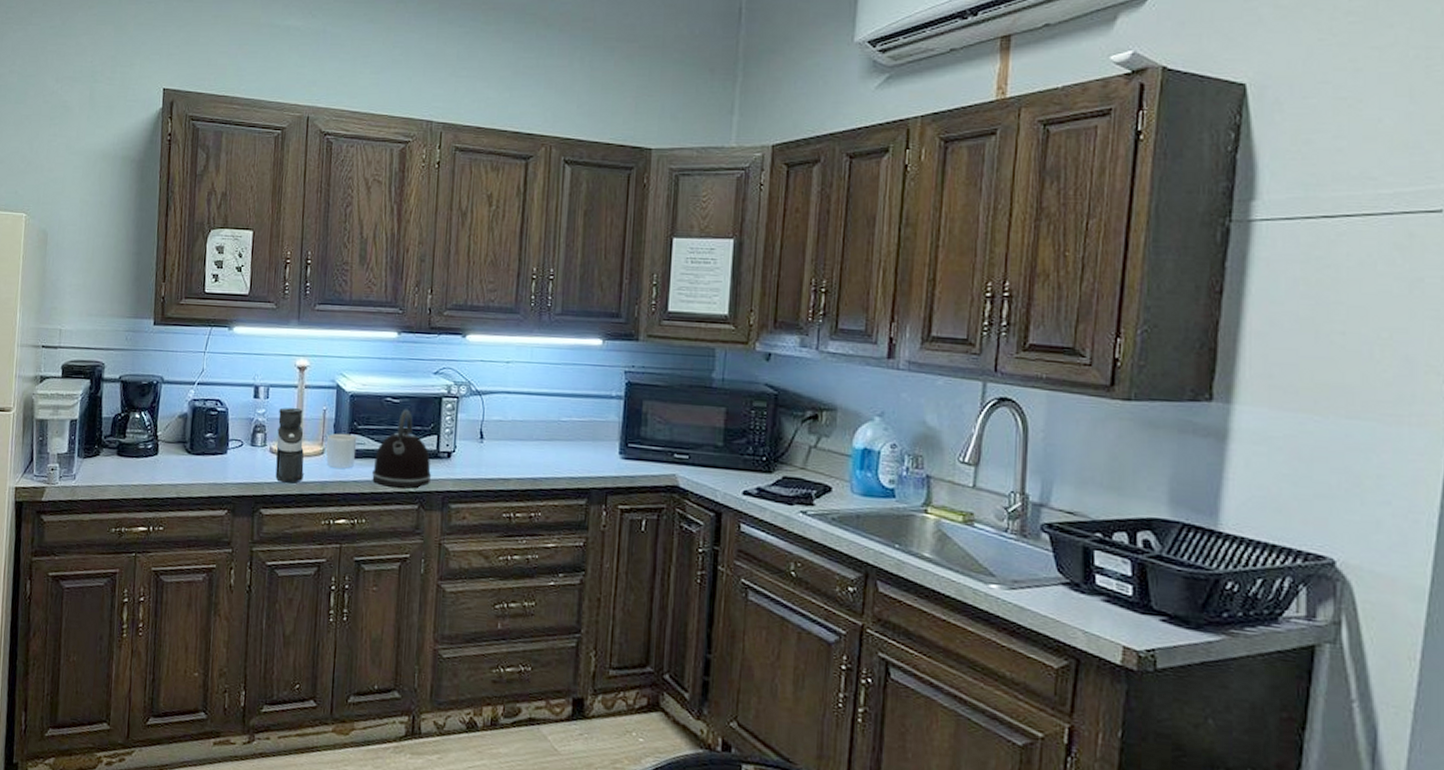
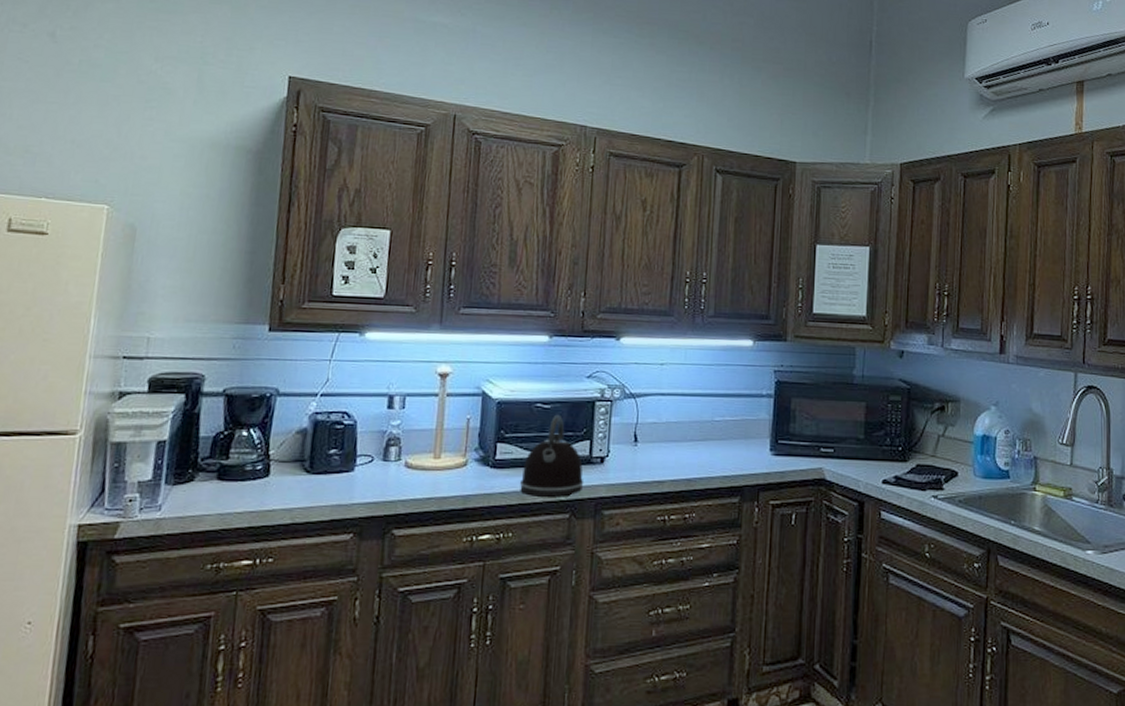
coffee grinder: present [275,407,304,483] -> none [411,417,445,499]
mug: present [326,433,357,469] -> none [469,442,504,481]

